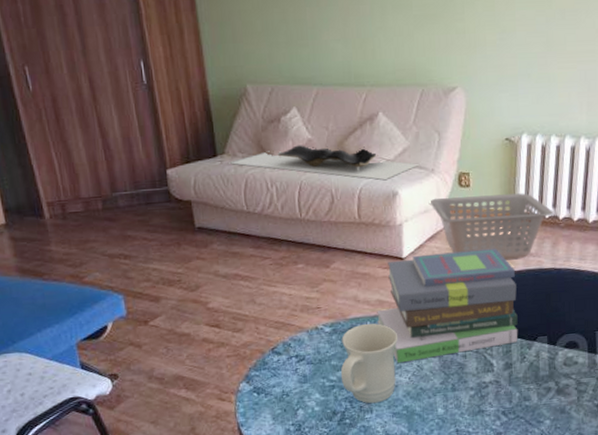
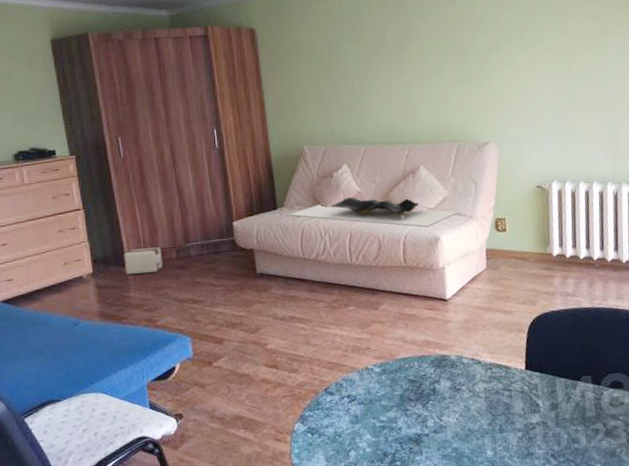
box: none [41,196,87,227] -> present [124,247,162,275]
mug: present [340,323,399,404] -> none [390,363,445,446]
books: present [377,248,518,363] -> none [423,288,562,404]
laundry basket: present [430,193,554,260] -> none [469,236,588,301]

